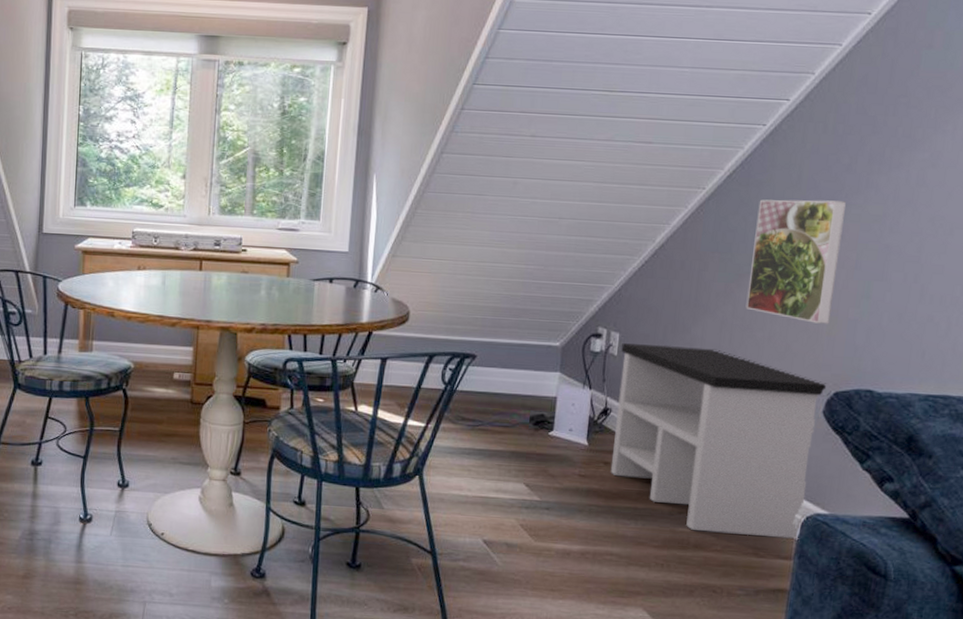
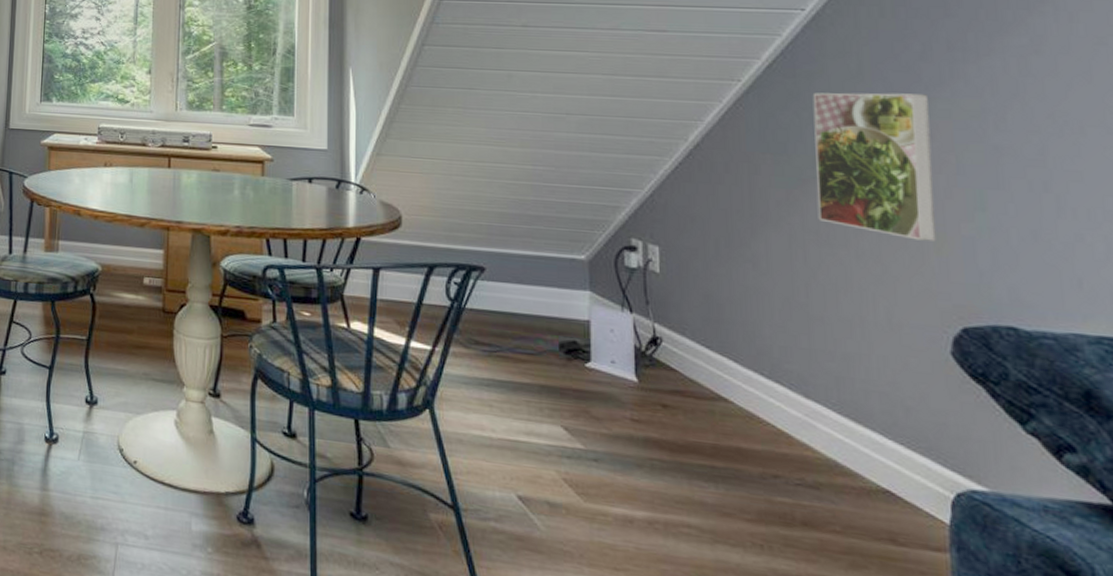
side table: present [610,343,831,539] -> none [664,258,958,524]

